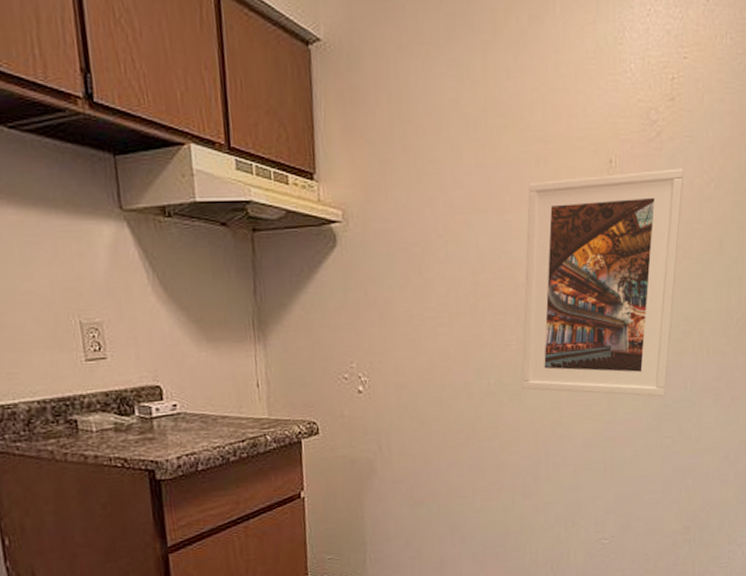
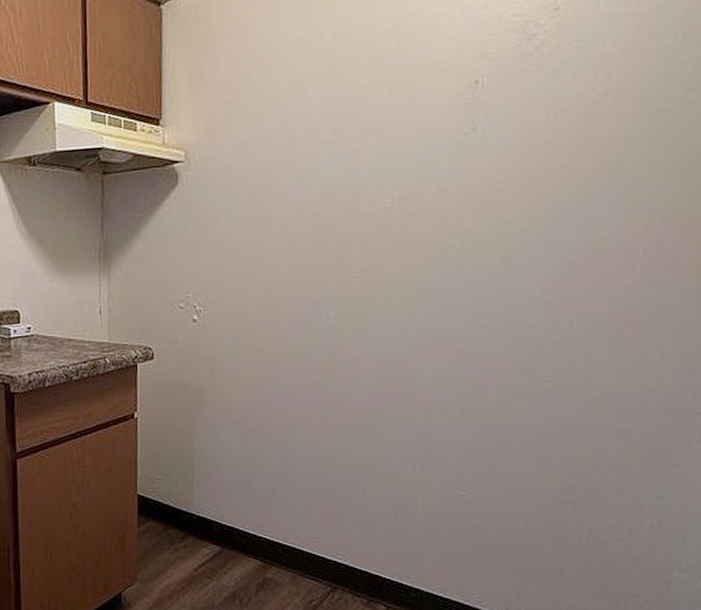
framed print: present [522,168,684,397] -> none [365,82,572,336]

